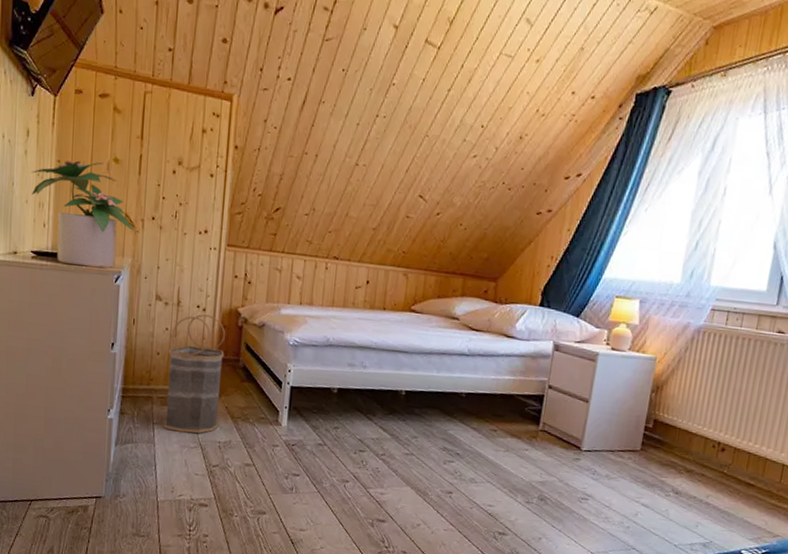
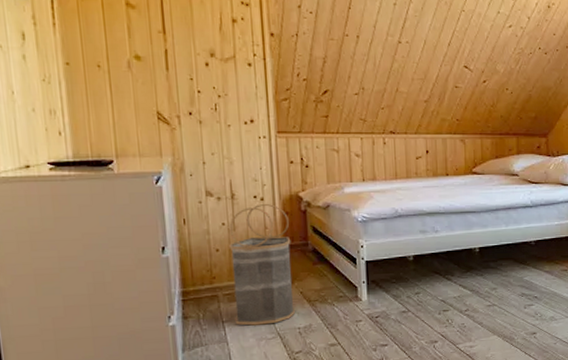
potted plant: present [31,160,135,269] -> none [34,60,171,173]

